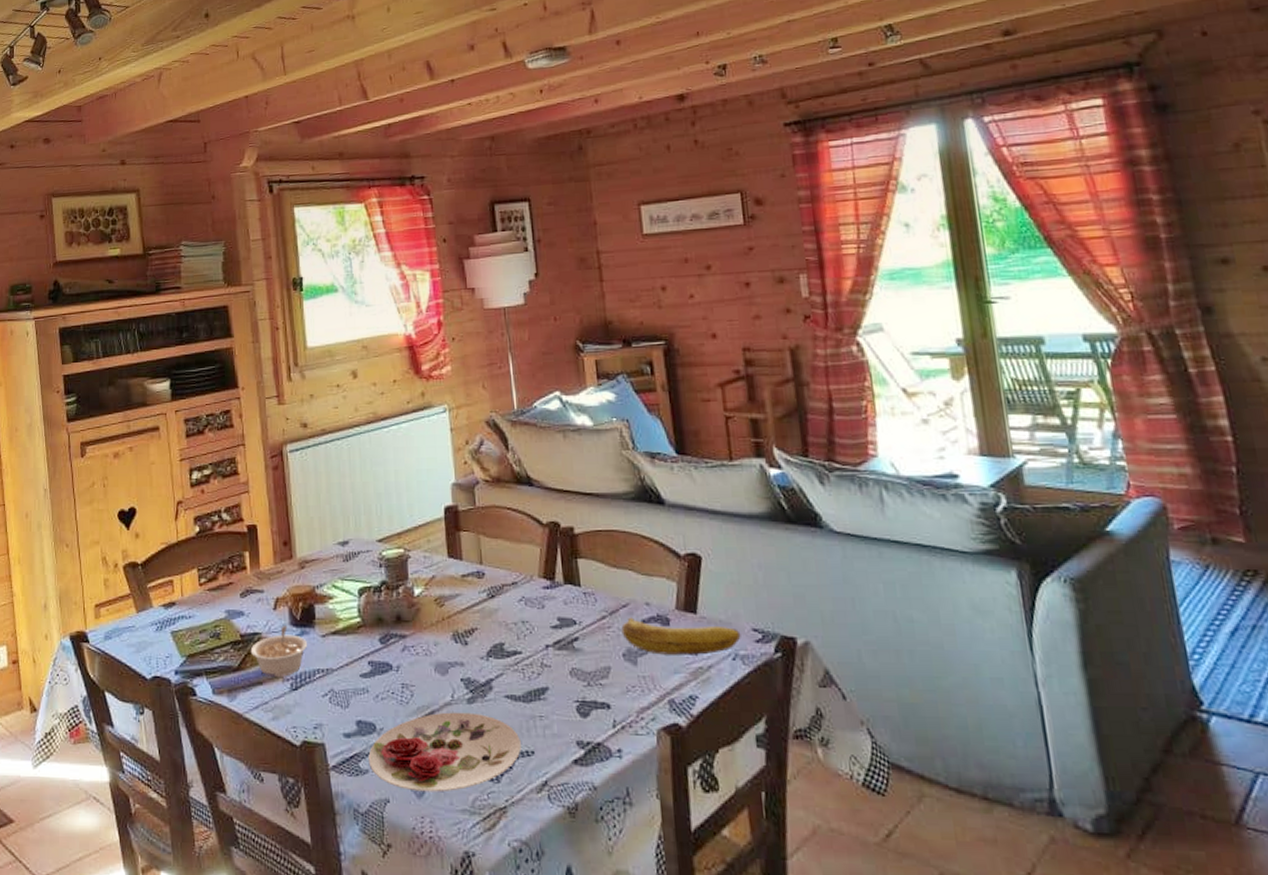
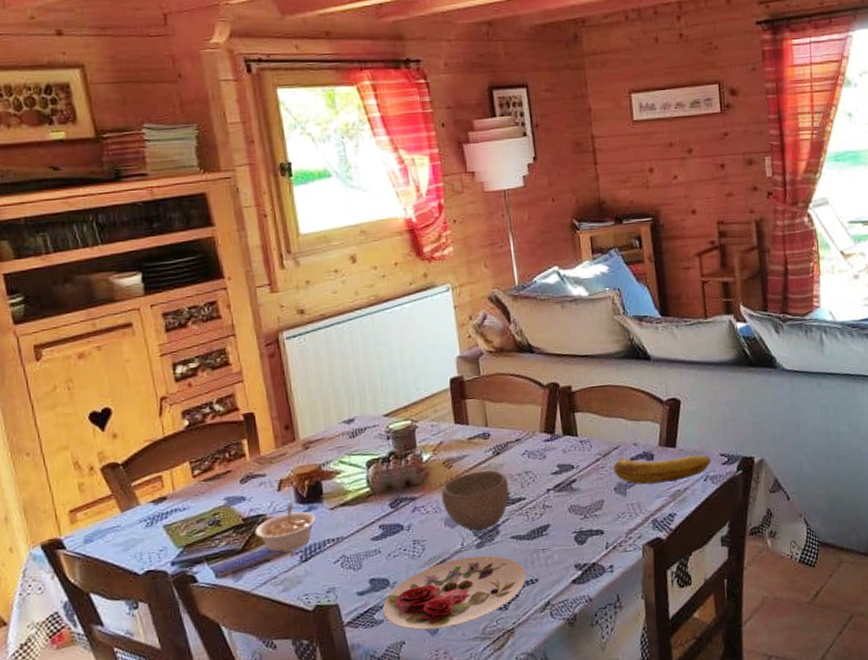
bowl: none [432,613,504,683] -> present [441,470,510,531]

